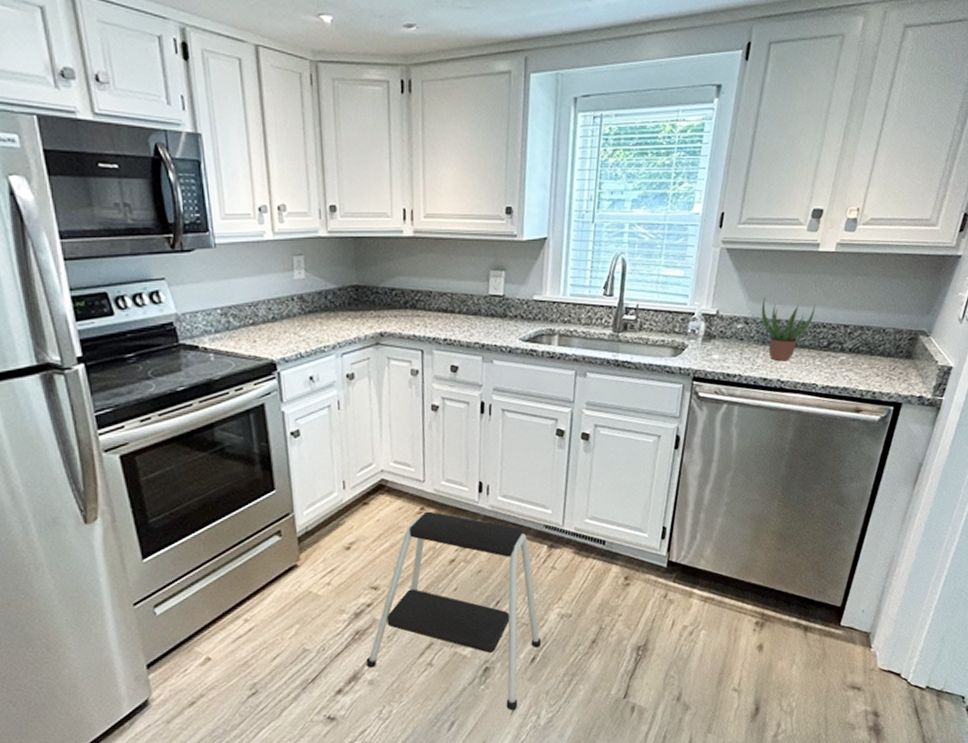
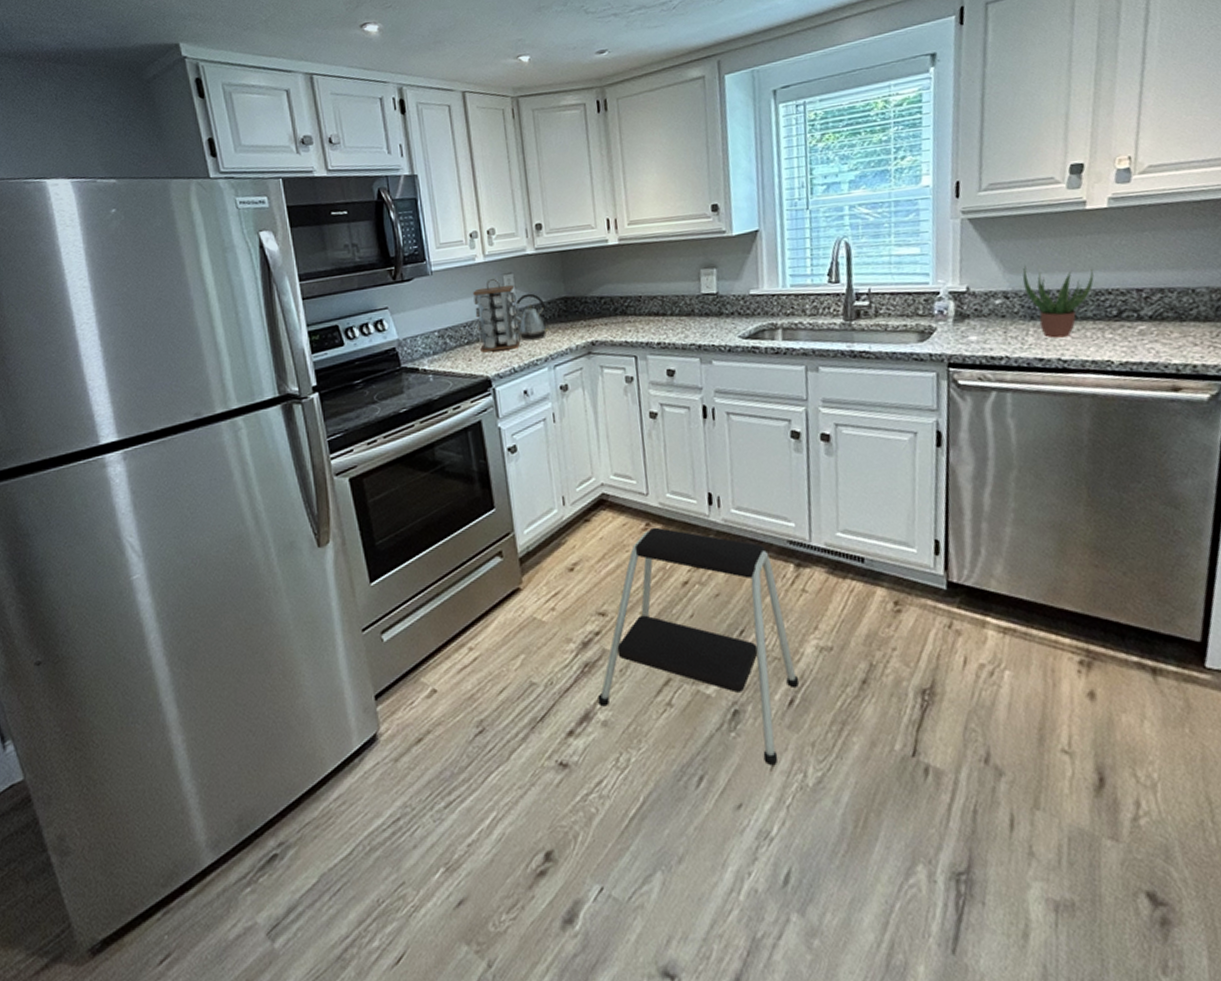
spice rack: none [260,257,309,335] -> present [473,277,521,353]
kettle: none [302,278,338,326] -> present [514,293,549,341]

